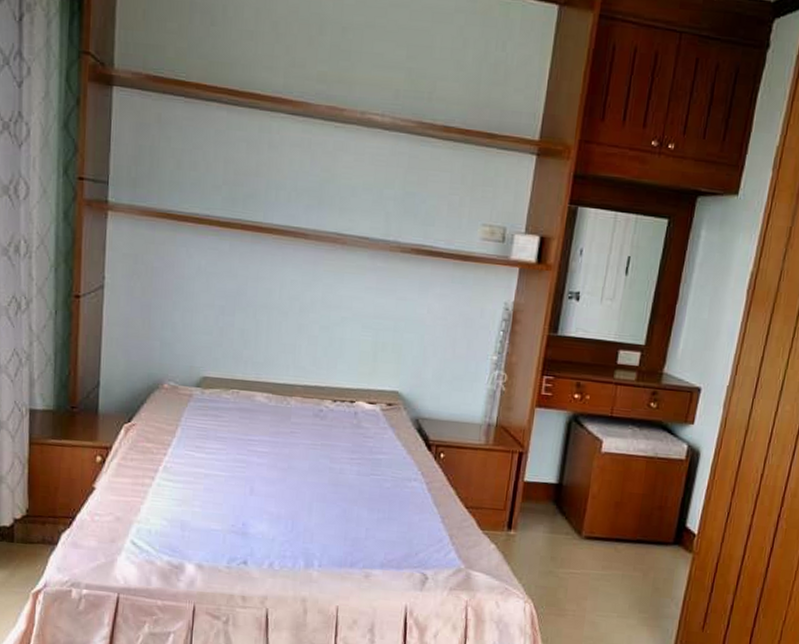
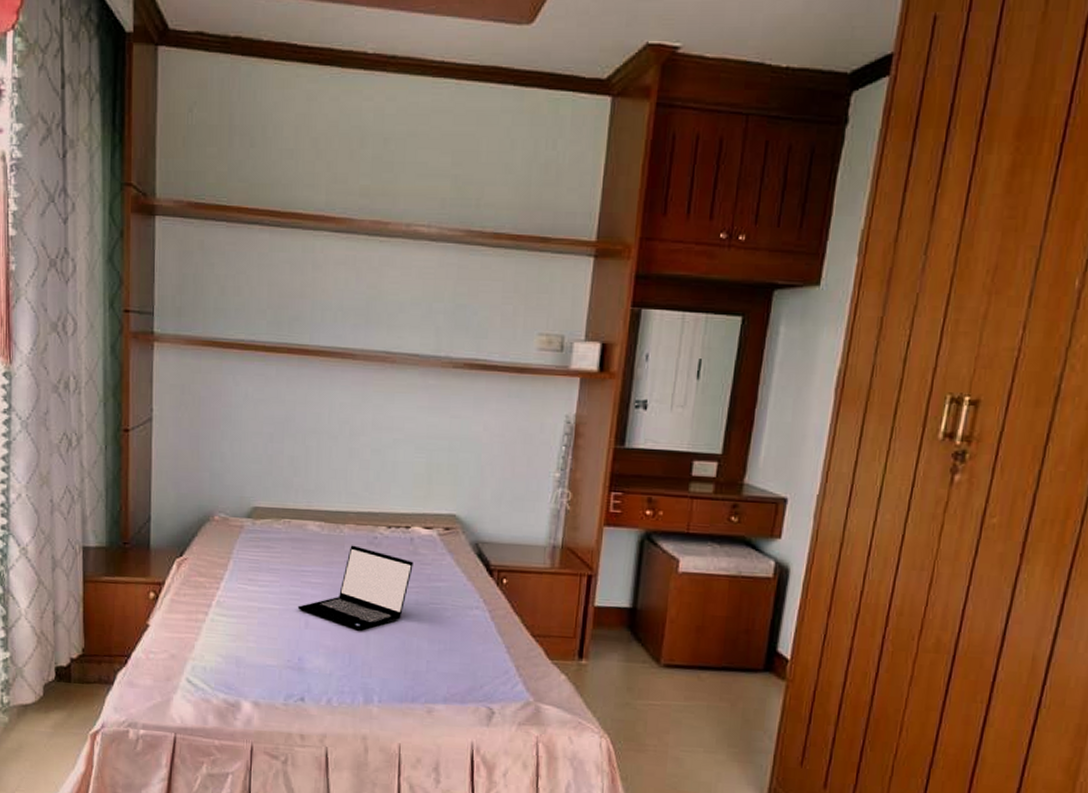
laptop computer: none [243,417,357,499] -> present [297,545,413,631]

